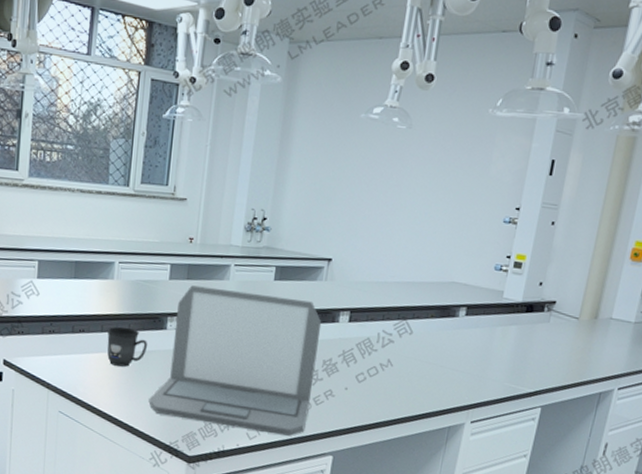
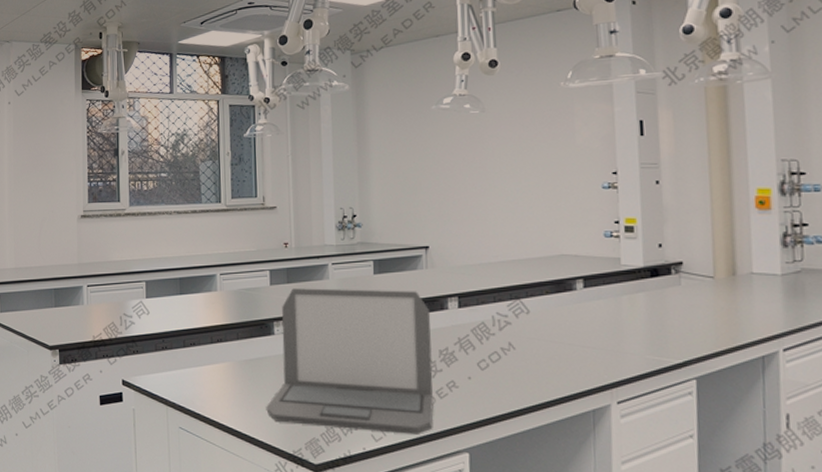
mug: present [106,326,148,367] -> none [216,336,258,376]

